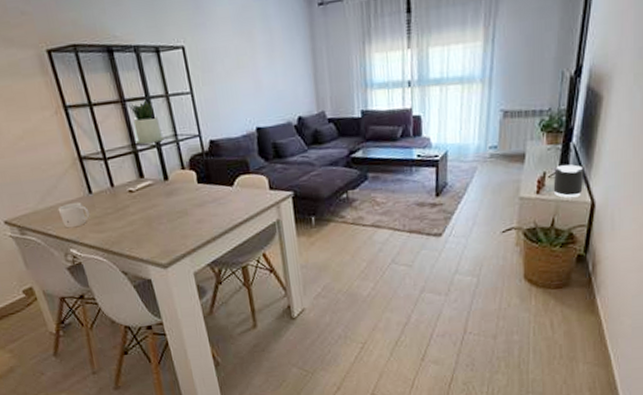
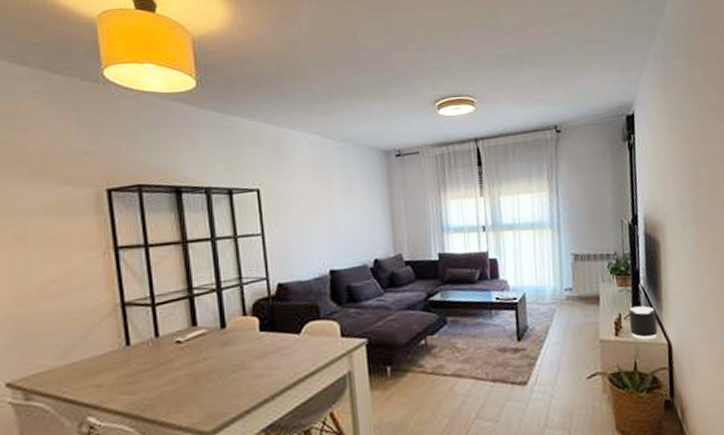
mug: present [57,202,90,229] -> none [82,356,122,390]
planter: present [129,100,166,145] -> none [191,241,228,289]

